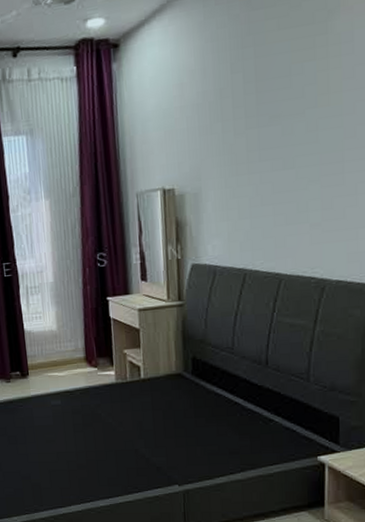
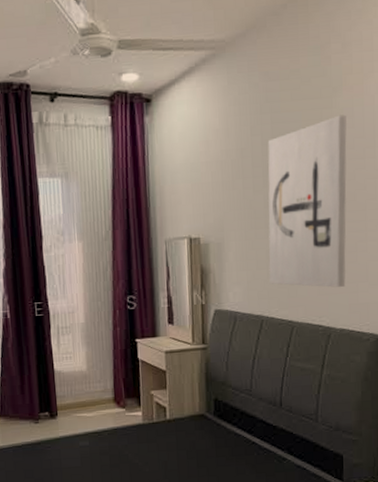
wall art: none [250,39,345,236] -> present [267,114,347,288]

